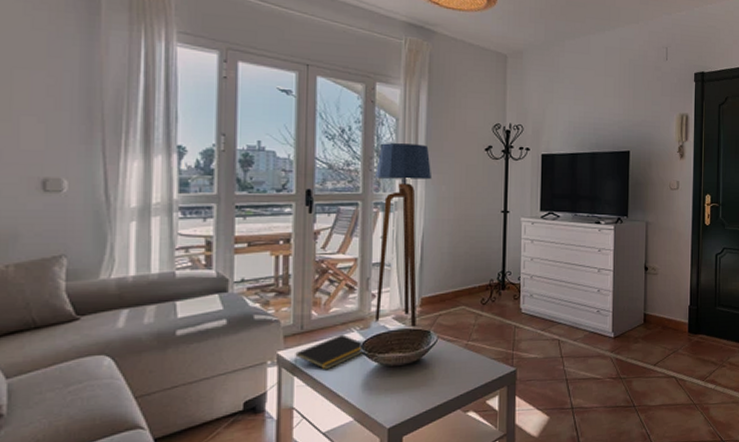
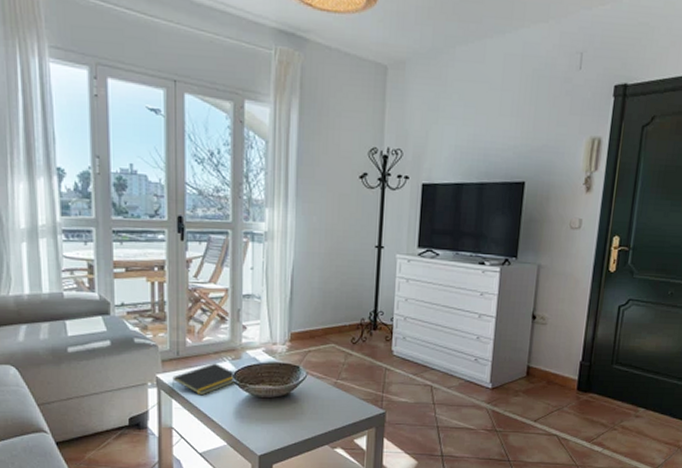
floor lamp: present [375,143,432,327] -> none [245,168,303,361]

